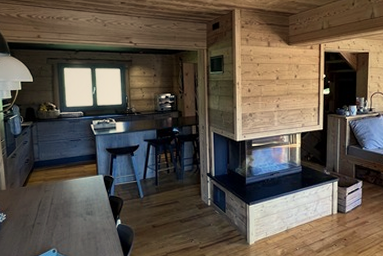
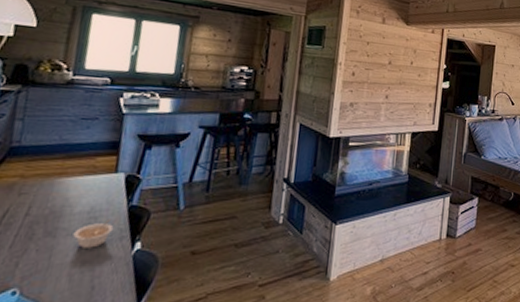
legume: none [80,205,103,224] -> present [73,219,114,248]

